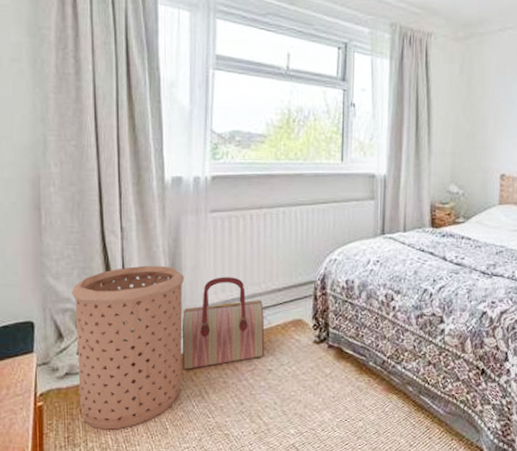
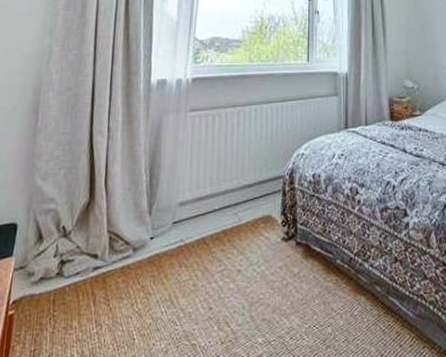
laundry basket: present [72,265,185,430] -> none [50,164,163,341]
handbag: present [181,277,264,370] -> none [155,173,235,272]

